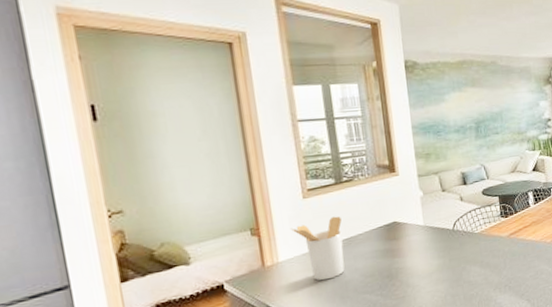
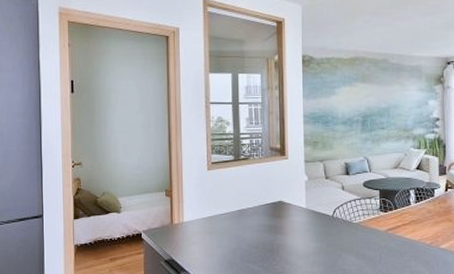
utensil holder: present [291,216,345,281] -> none [196,189,236,244]

